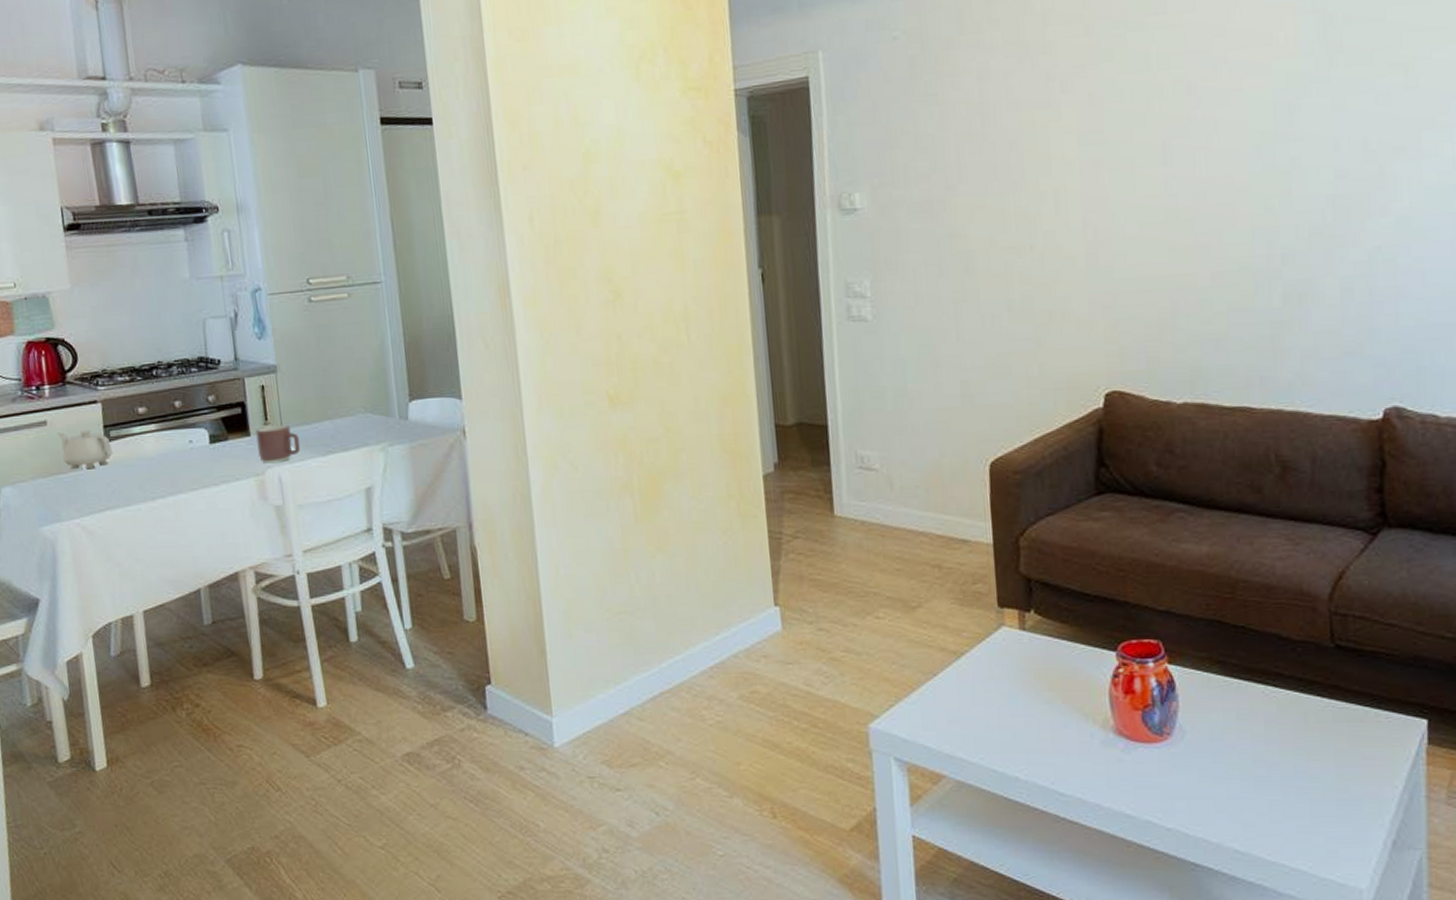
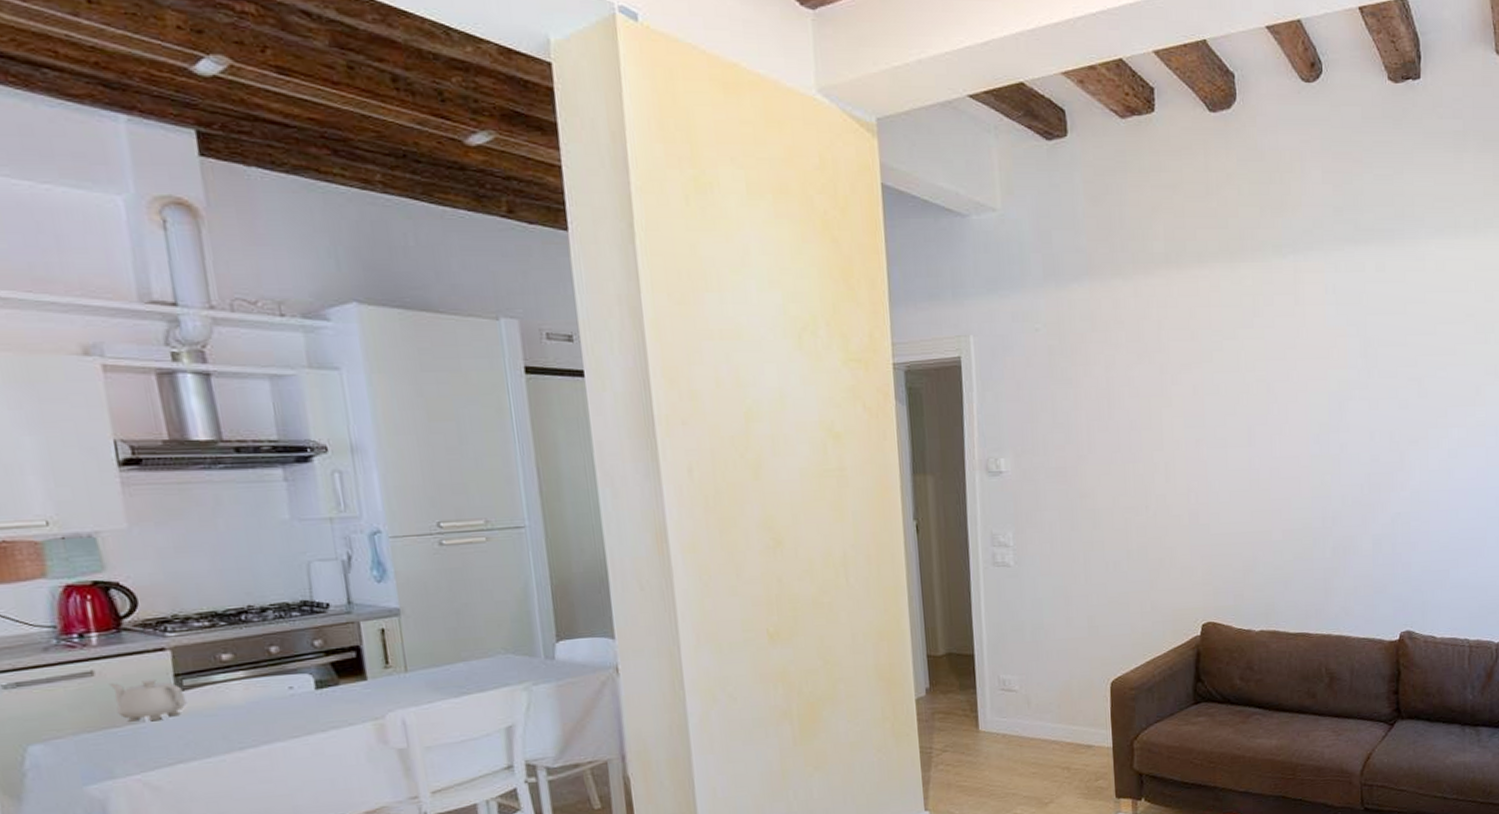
mug: present [255,424,301,464] -> none [374,667,429,707]

